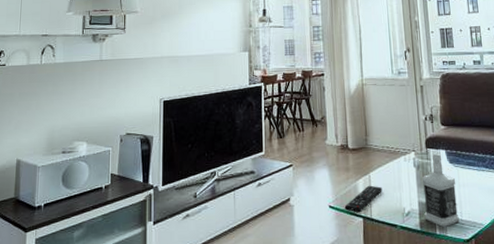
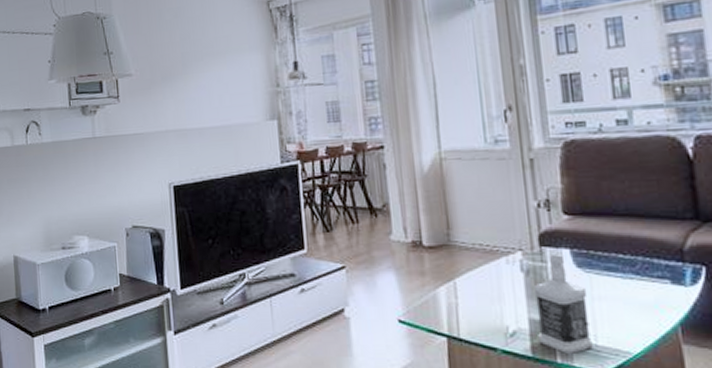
remote control: present [344,185,382,213] -> none [420,295,474,331]

